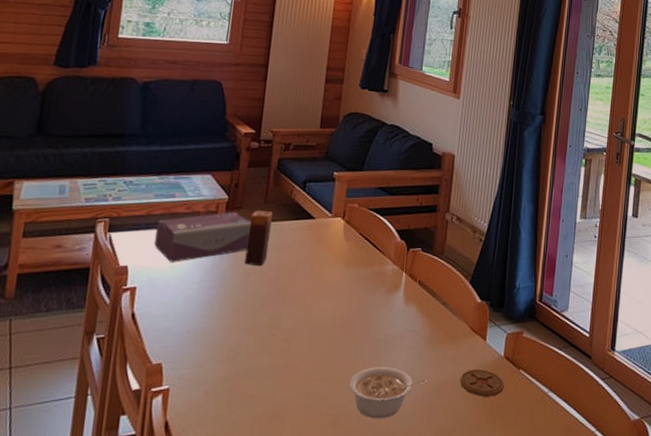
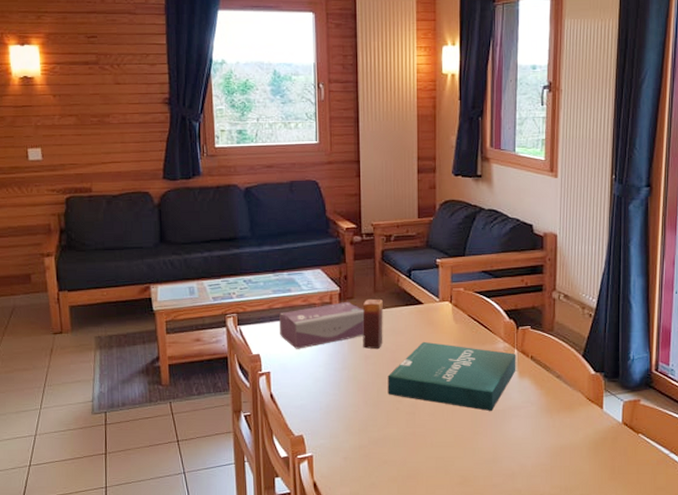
pizza box: none [264,259,404,340] -> present [387,341,516,411]
legume: present [349,367,427,419] -> none [473,434,547,479]
coaster: present [460,370,504,397] -> none [579,435,624,459]

